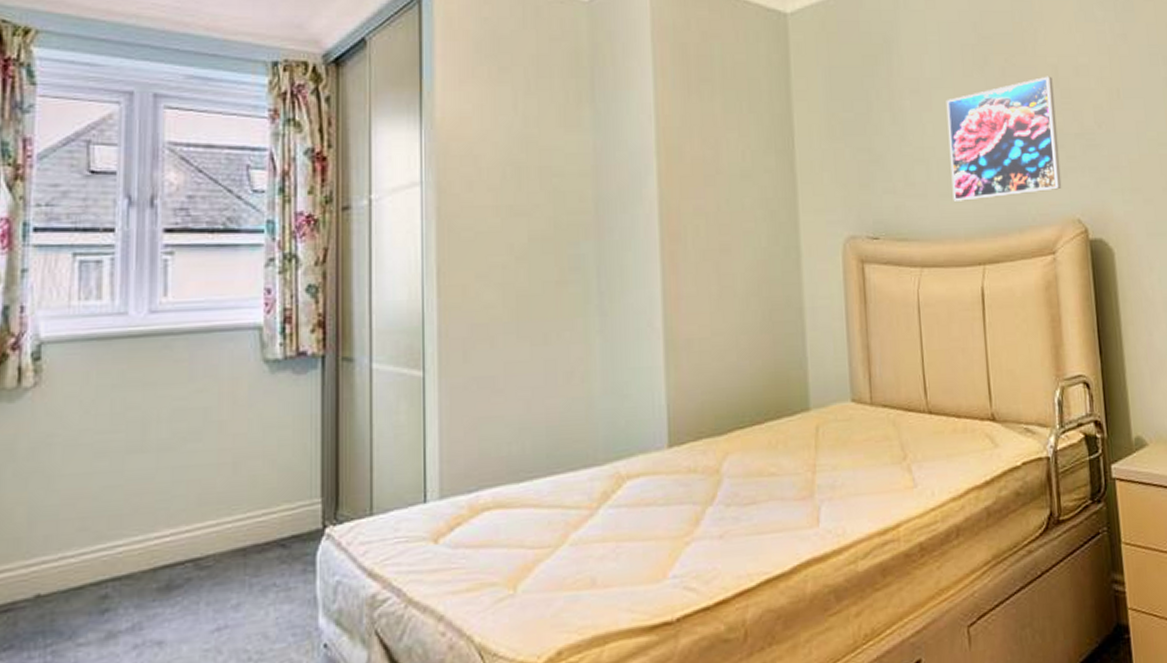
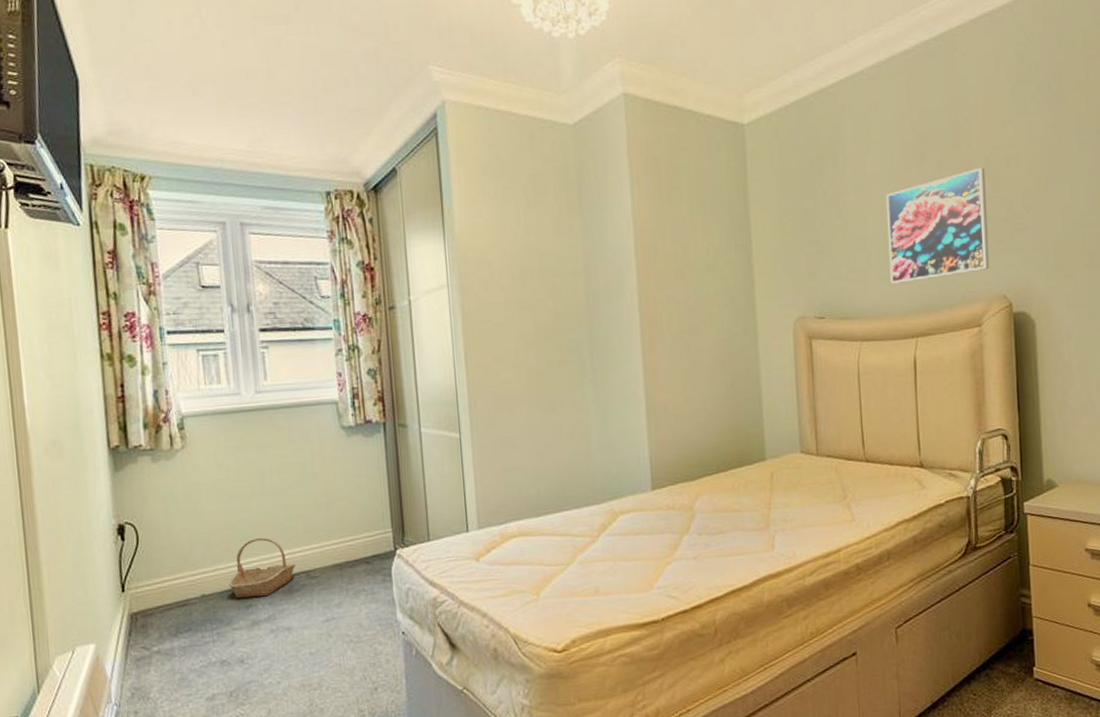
basket: none [77,511,179,600] -> present [228,537,295,599]

